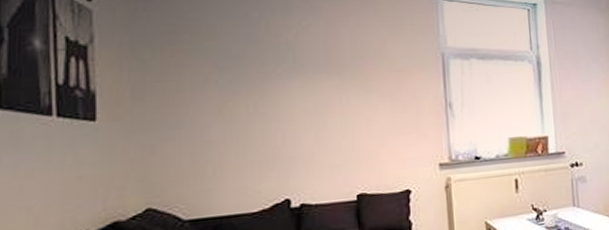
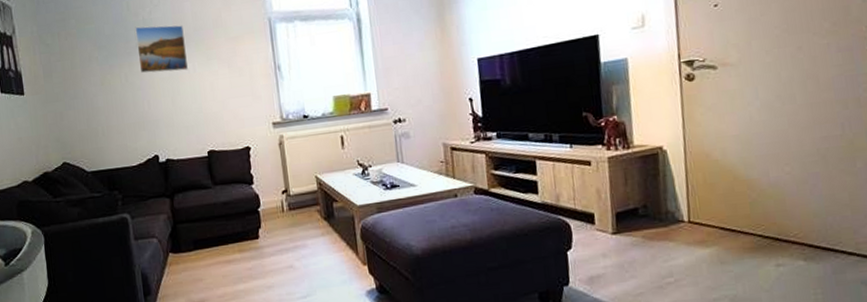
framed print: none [274,49,340,103] -> present [135,25,188,74]

